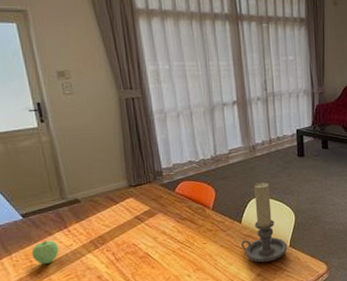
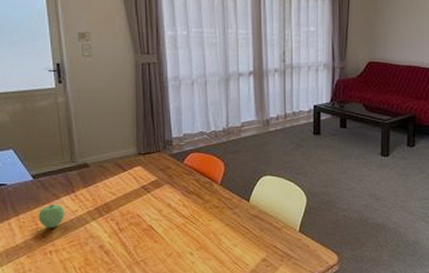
candle holder: present [241,181,288,263] -> none [248,159,297,247]

